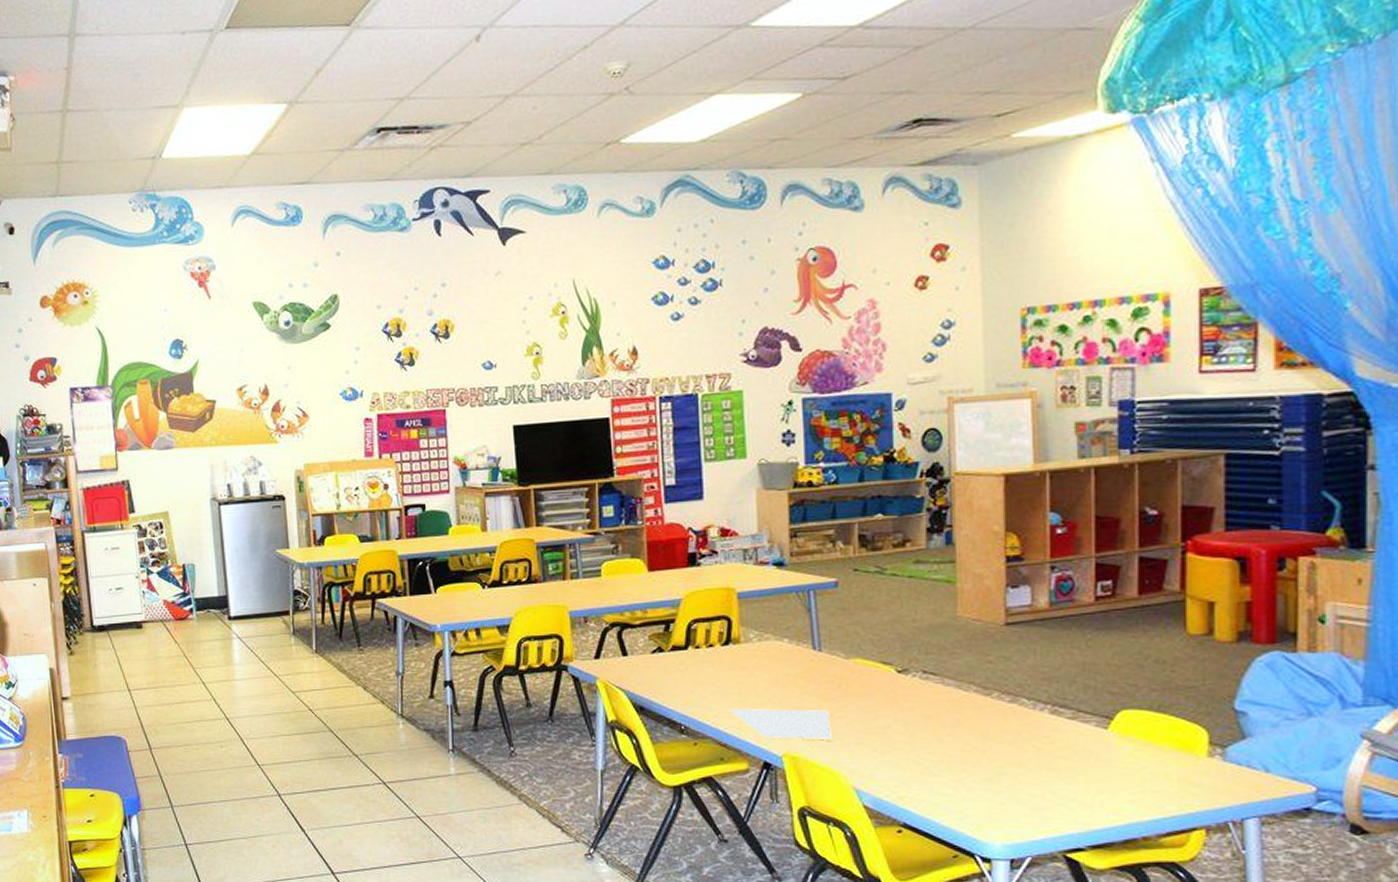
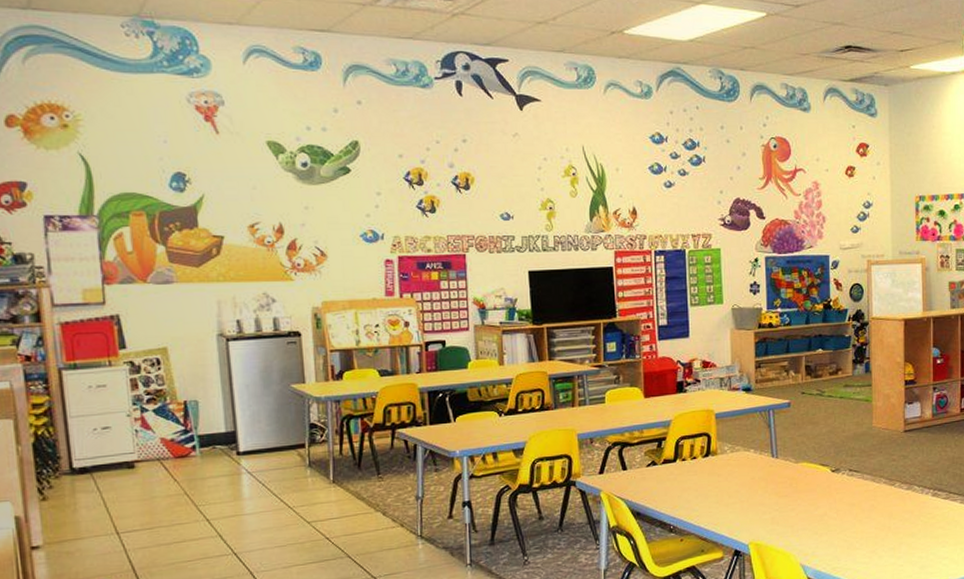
paper sheet: present [730,709,832,739] -> none [709,504,785,531]

